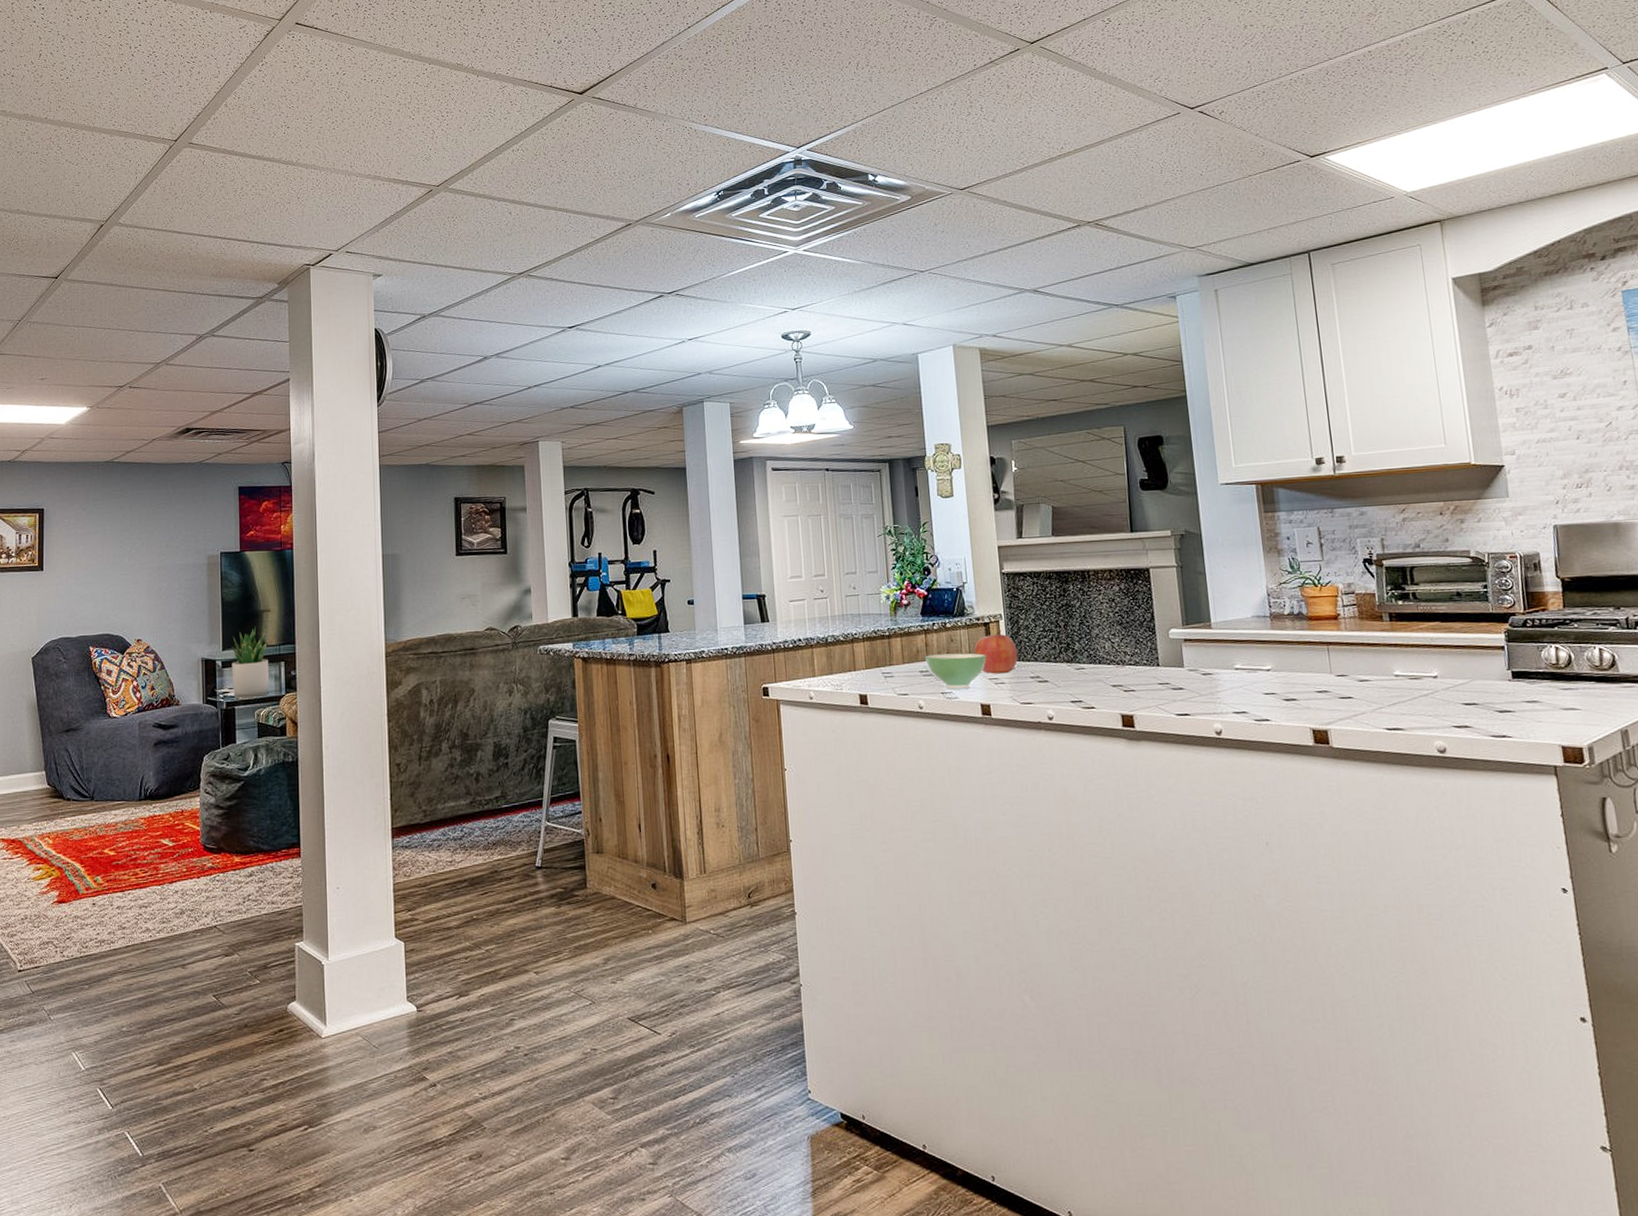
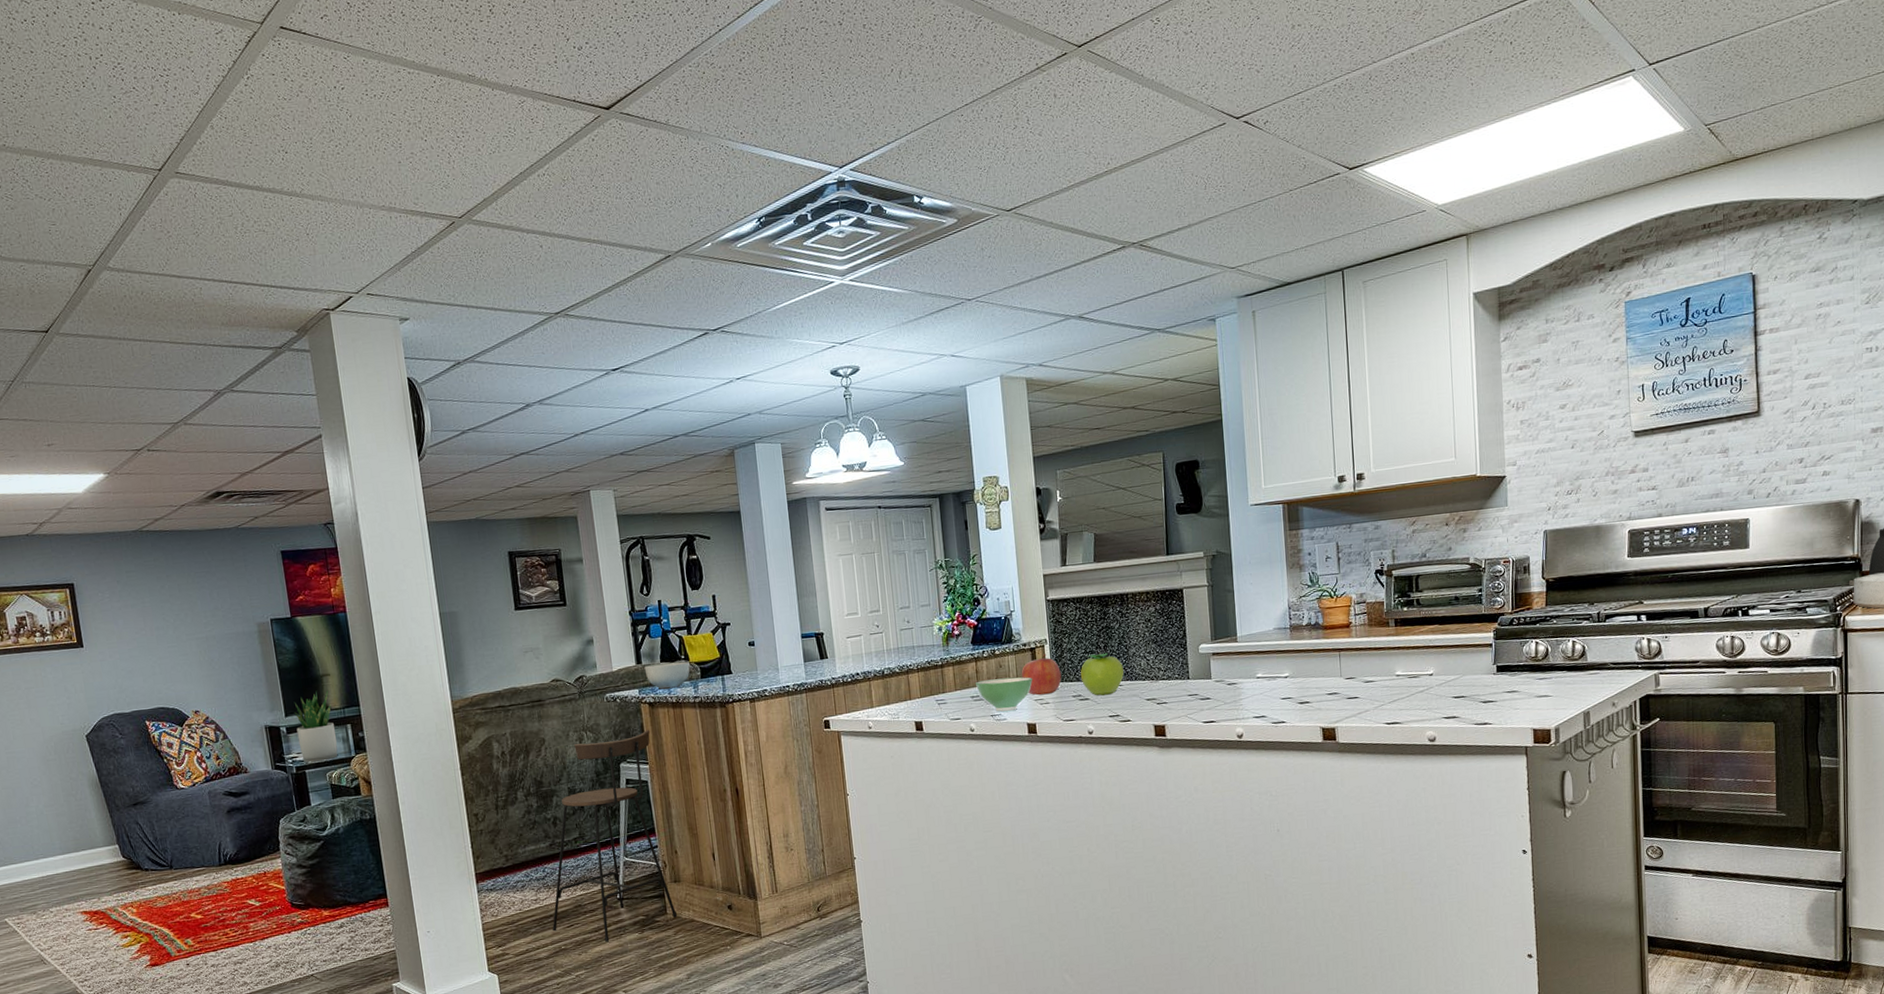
bar stool: none [465,685,598,914] -> present [552,729,678,942]
bowl: none [580,617,627,644] -> present [644,661,690,690]
fruit: none [1038,631,1087,679] -> present [1080,652,1124,696]

